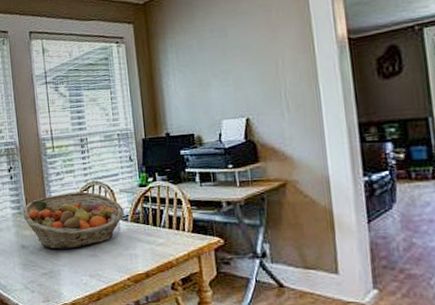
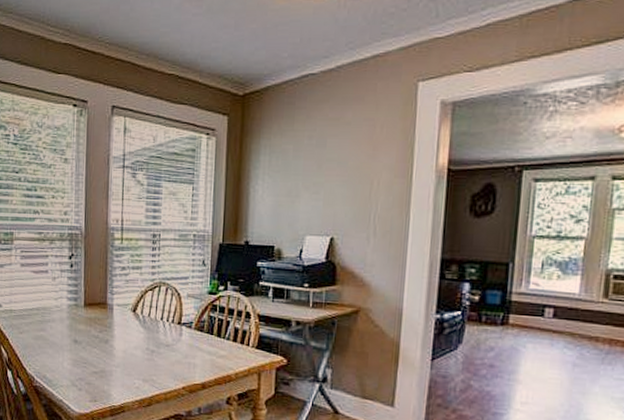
fruit basket: present [22,191,124,249] -> none [79,290,189,350]

